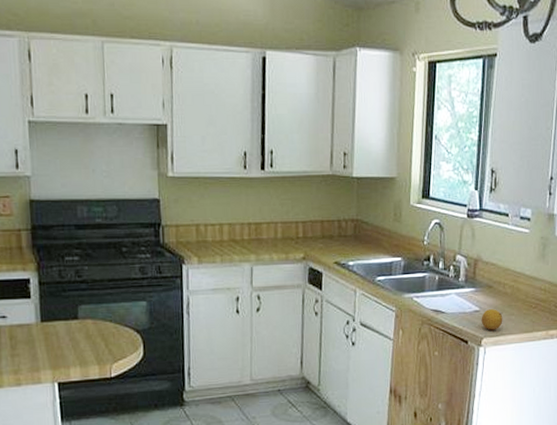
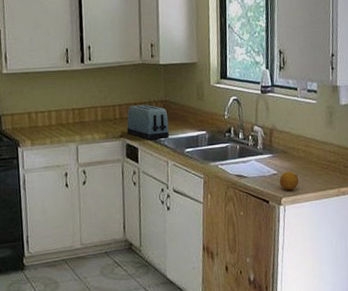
toaster: none [310,223,360,264] -> present [127,104,170,140]

